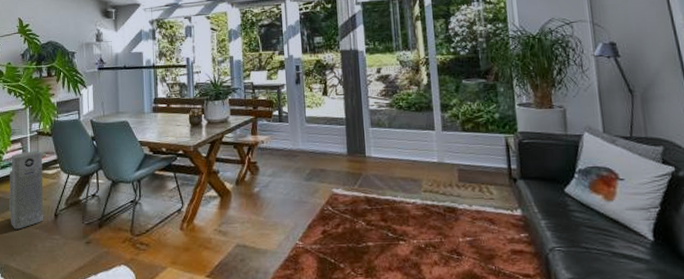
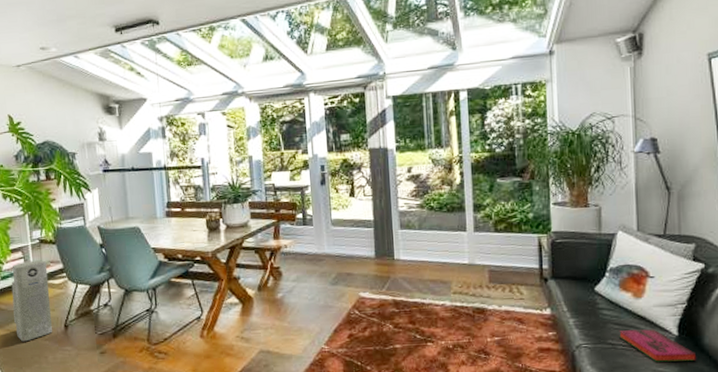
hardback book: none [592,233,676,269] -> present [619,329,697,362]

